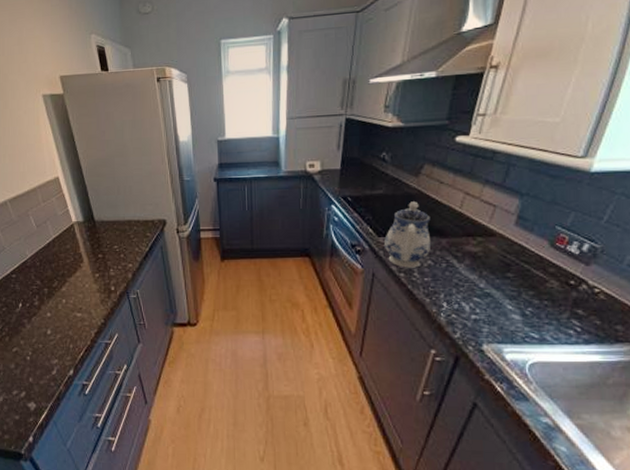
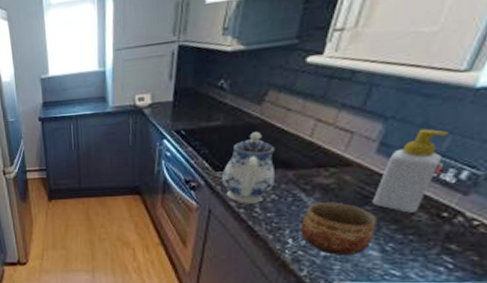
bowl: none [453,269,518,320] -> present [300,202,378,256]
soap bottle: none [513,205,571,280] -> present [372,128,448,213]

